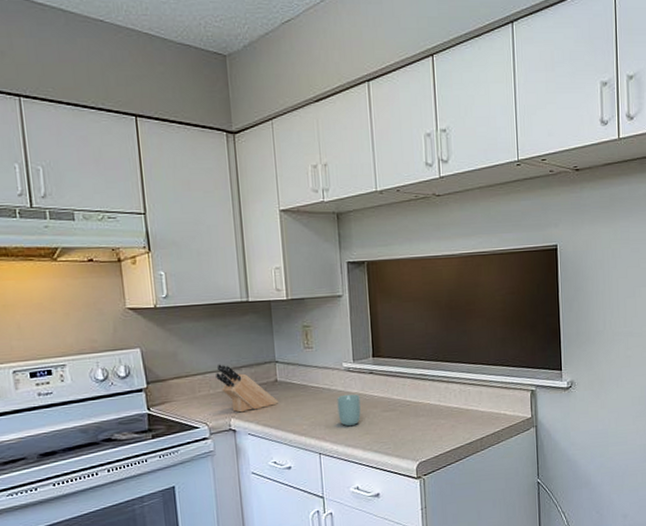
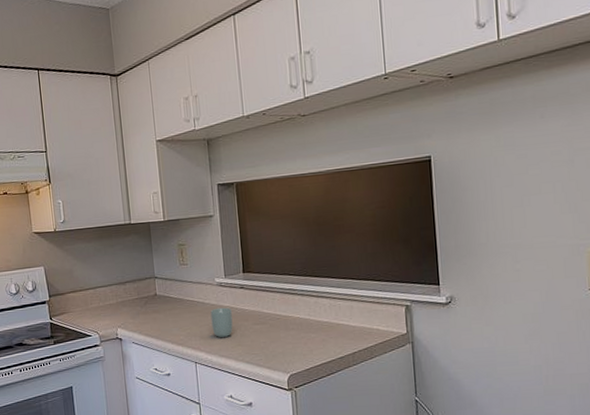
knife block: present [216,364,278,413] -> none [104,280,158,323]

